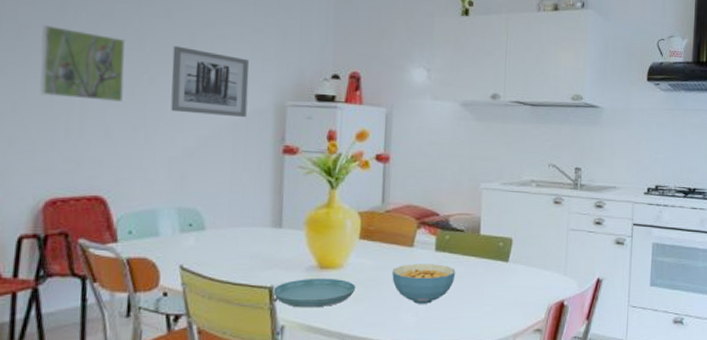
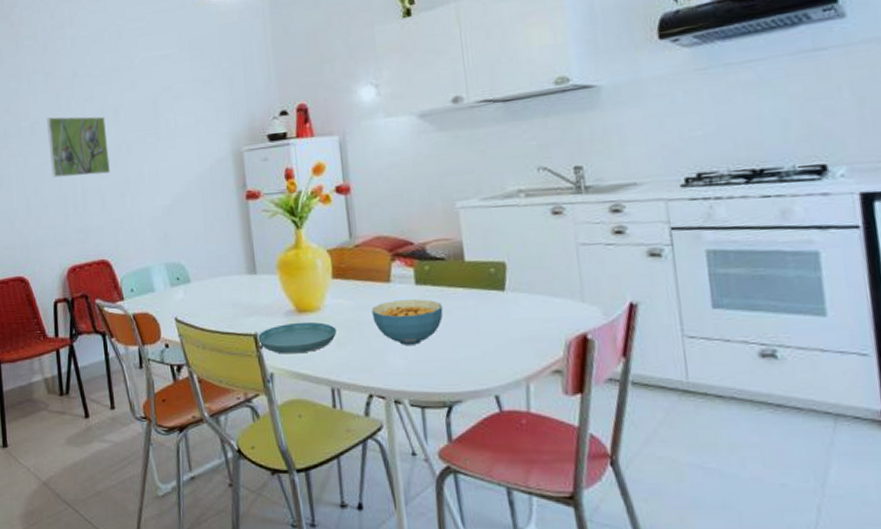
wall art: present [170,45,250,118] -> none [141,112,210,175]

